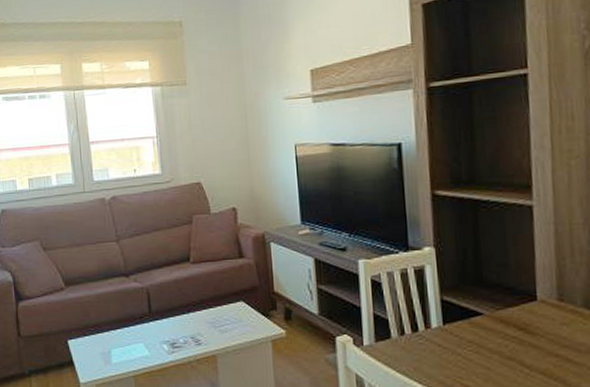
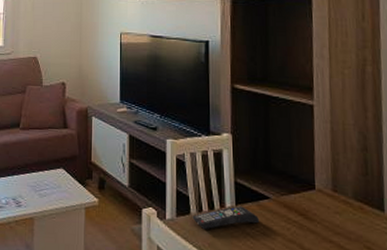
remote control: none [393,325,472,354] -> present [192,206,260,230]

